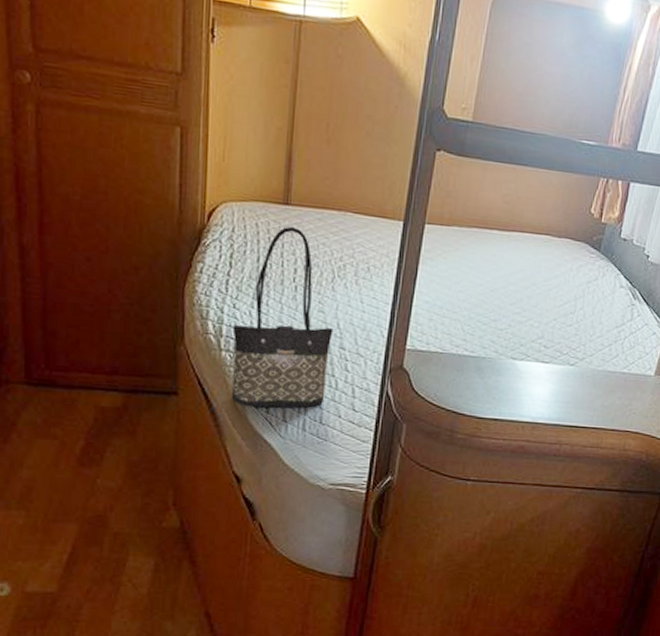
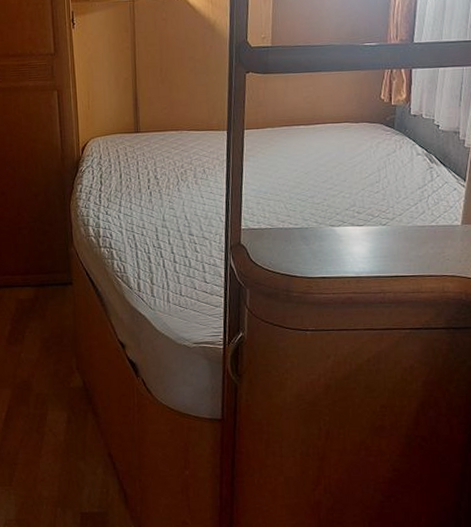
tote bag: present [232,227,334,408] -> none [107,148,183,288]

